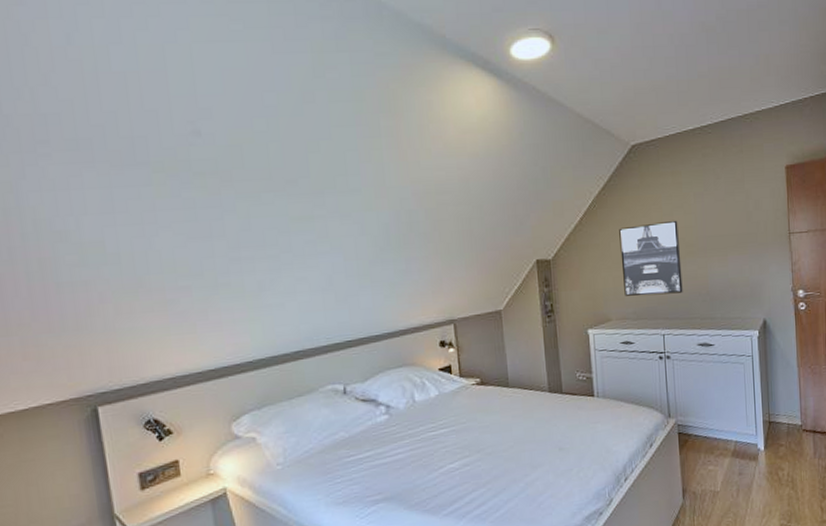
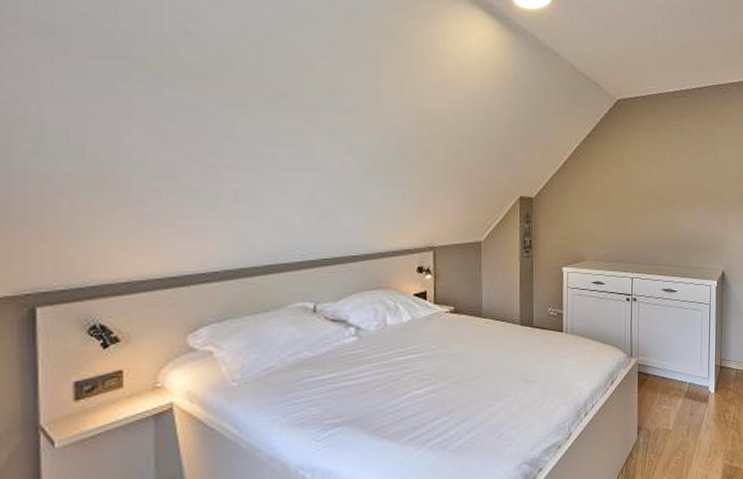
wall art: present [619,220,683,296] -> none [599,172,654,240]

